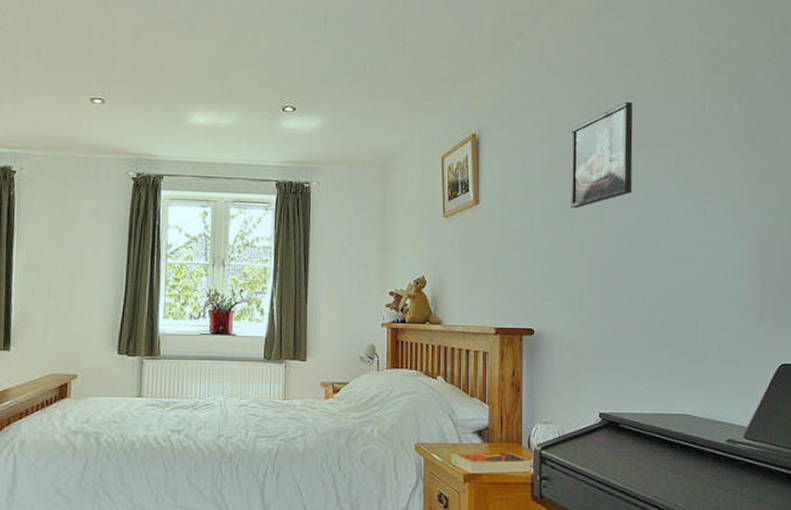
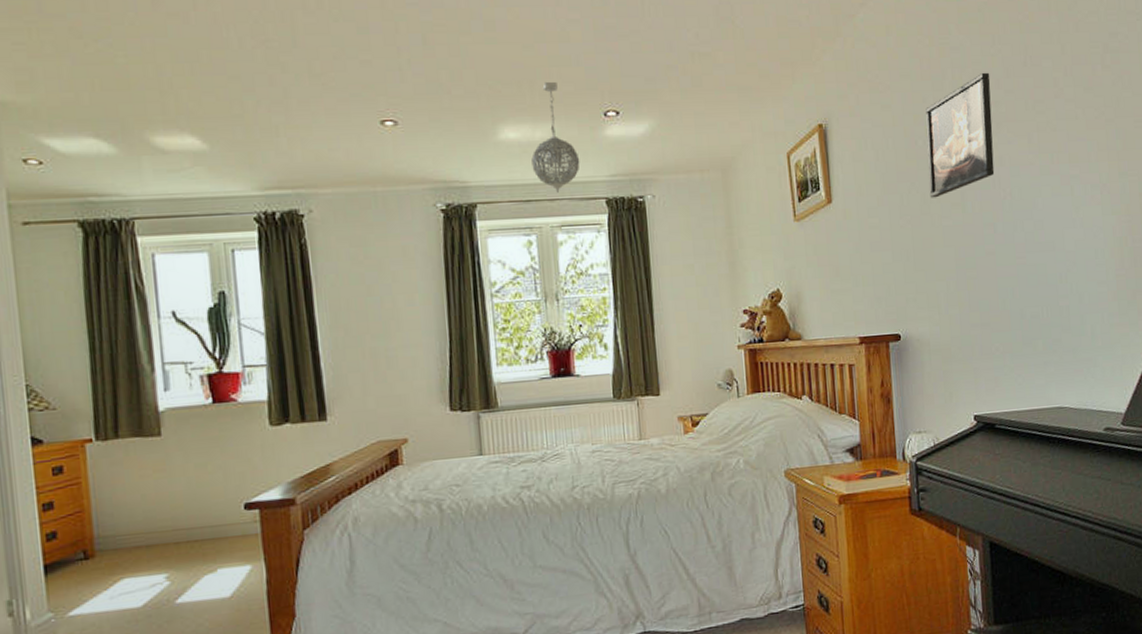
pendant light: none [215,77,257,172] -> present [531,81,580,193]

